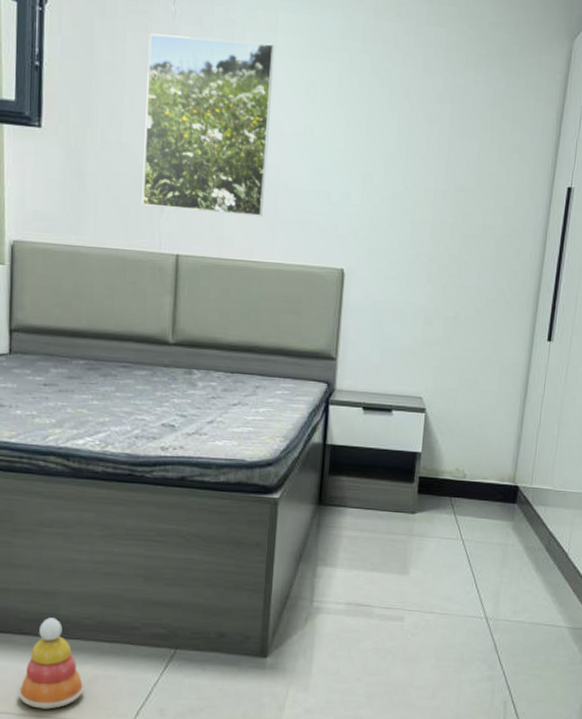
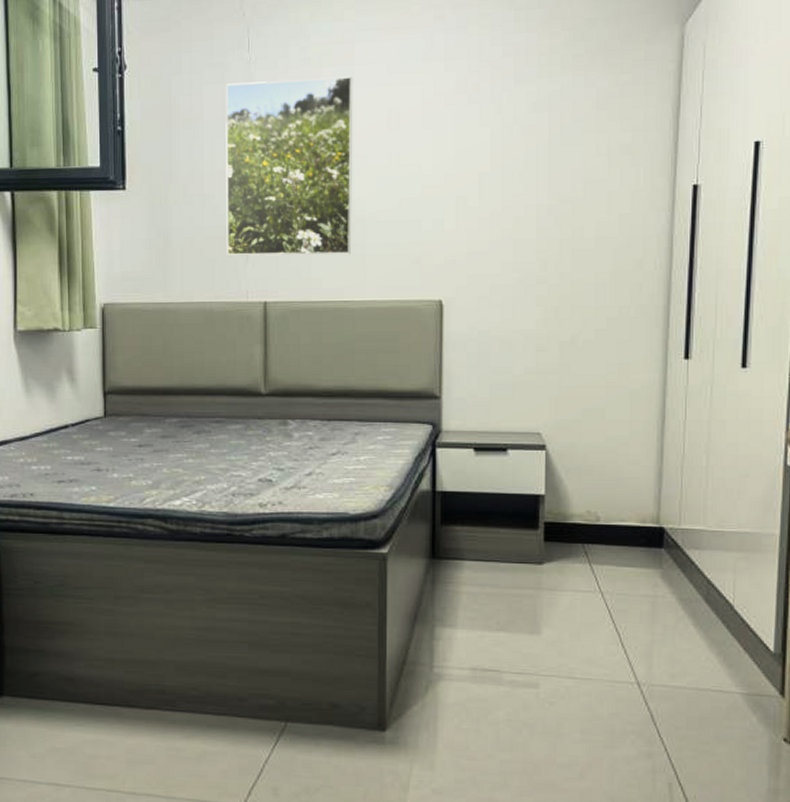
stacking toy: present [18,617,84,709] -> none [127,689,193,787]

